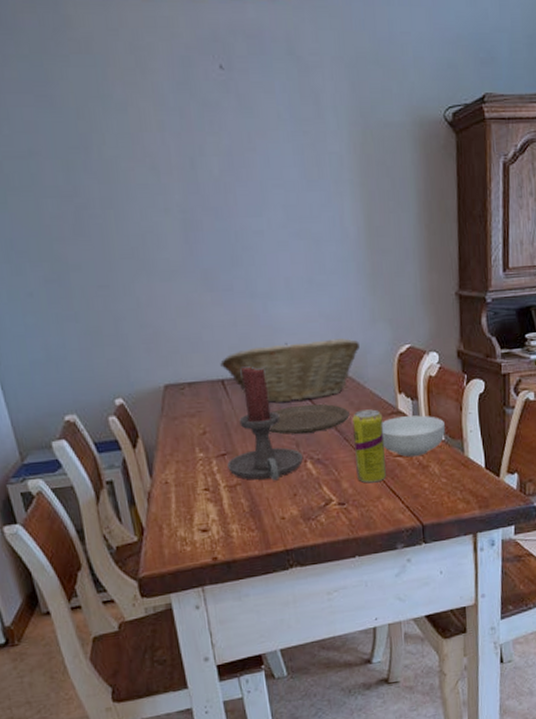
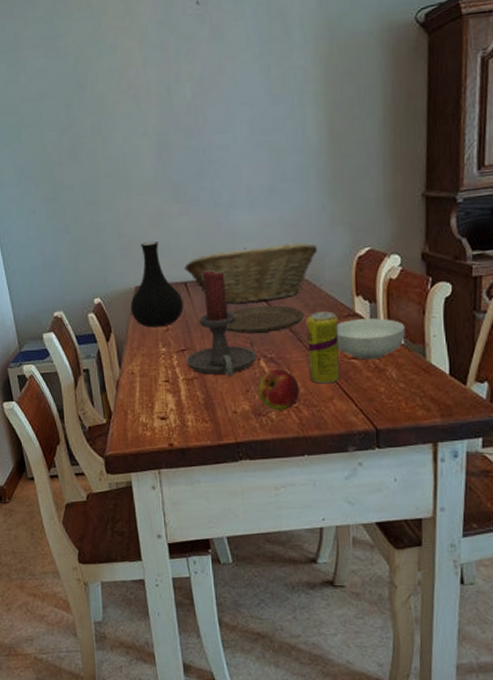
vase: none [159,334,222,431] -> present [130,242,184,328]
apple: none [305,470,348,514] -> present [257,369,299,411]

